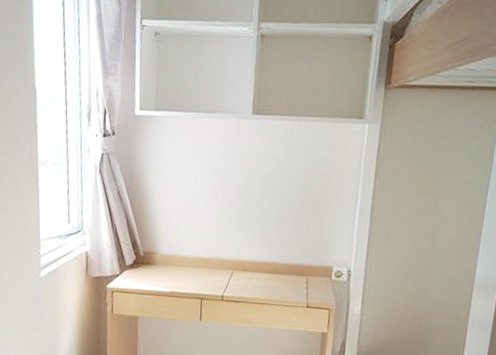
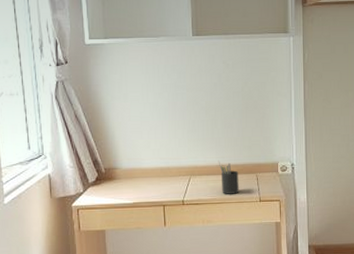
pen holder: none [265,257,287,296] -> present [218,160,239,194]

